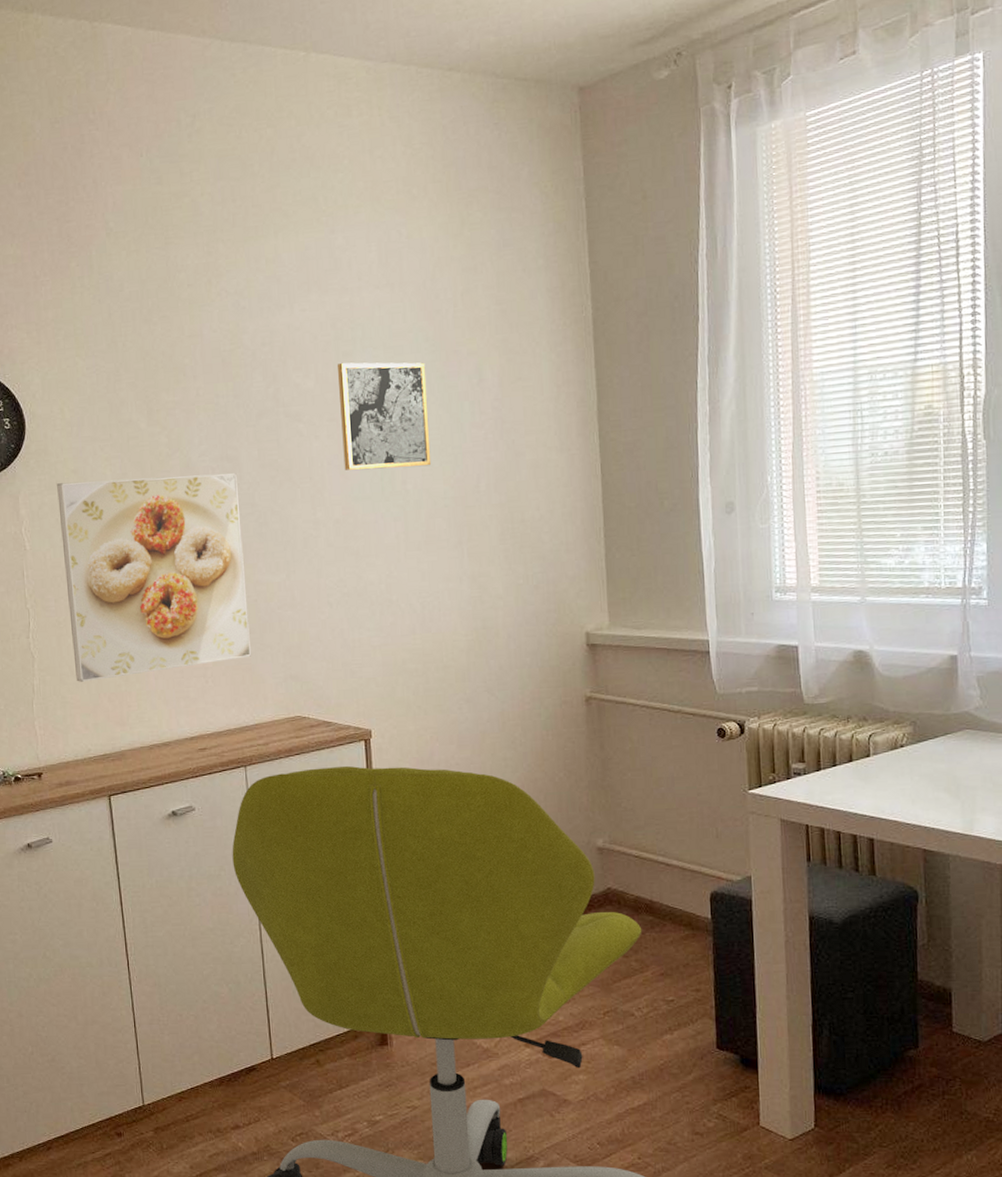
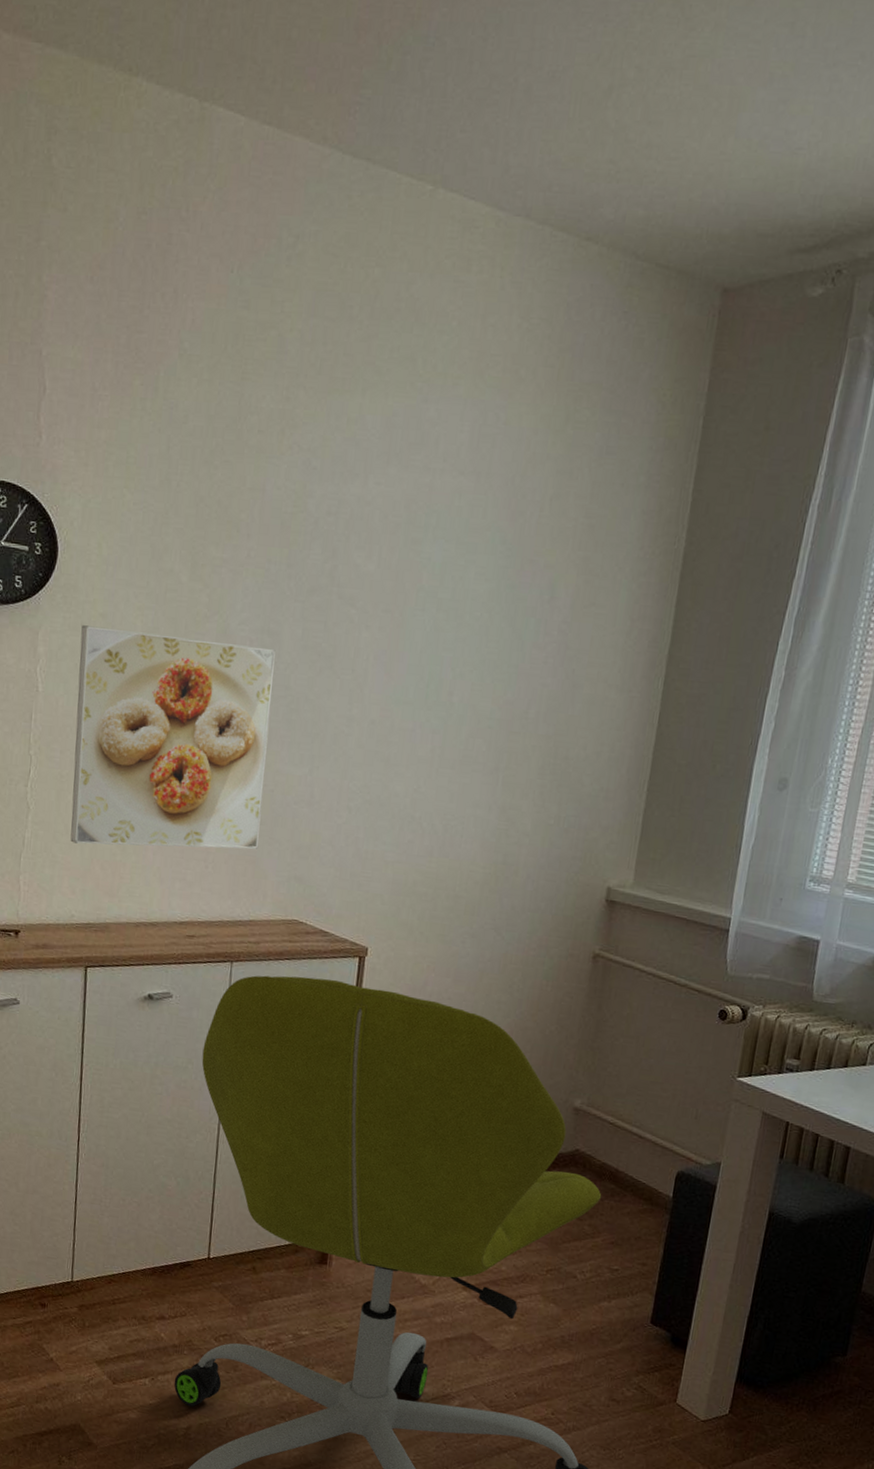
wall art: present [338,362,432,470] -> none [390,550,498,681]

